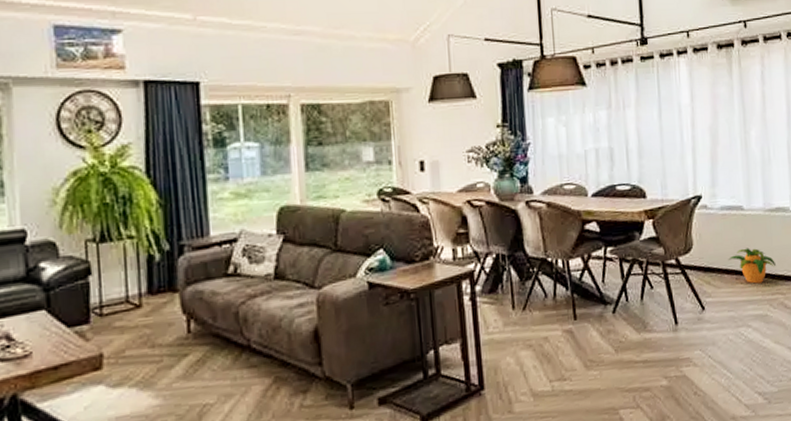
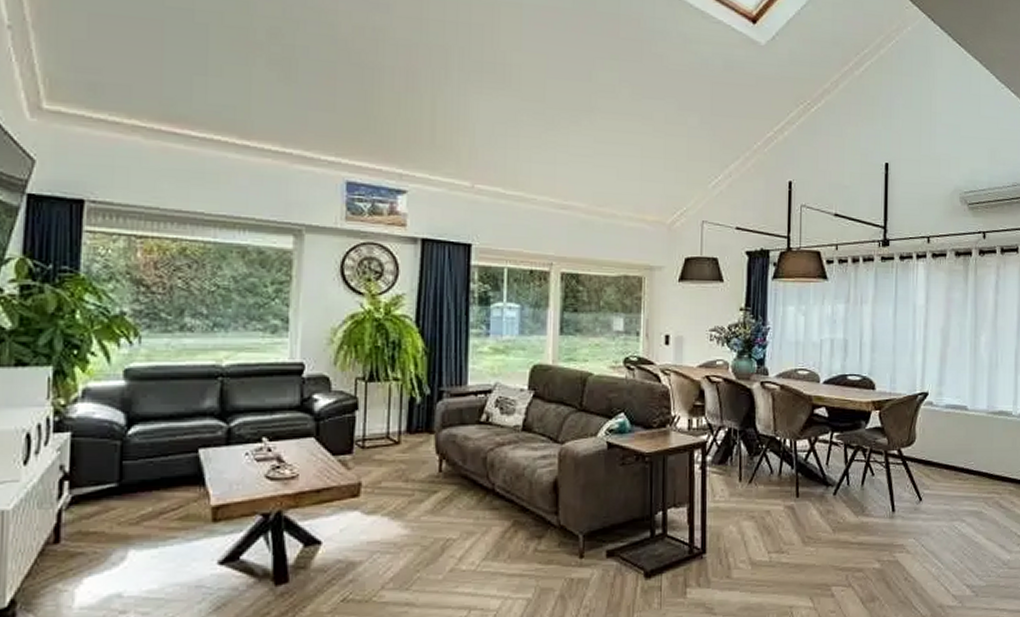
potted plant: present [728,248,776,284] -> none [948,446,994,481]

